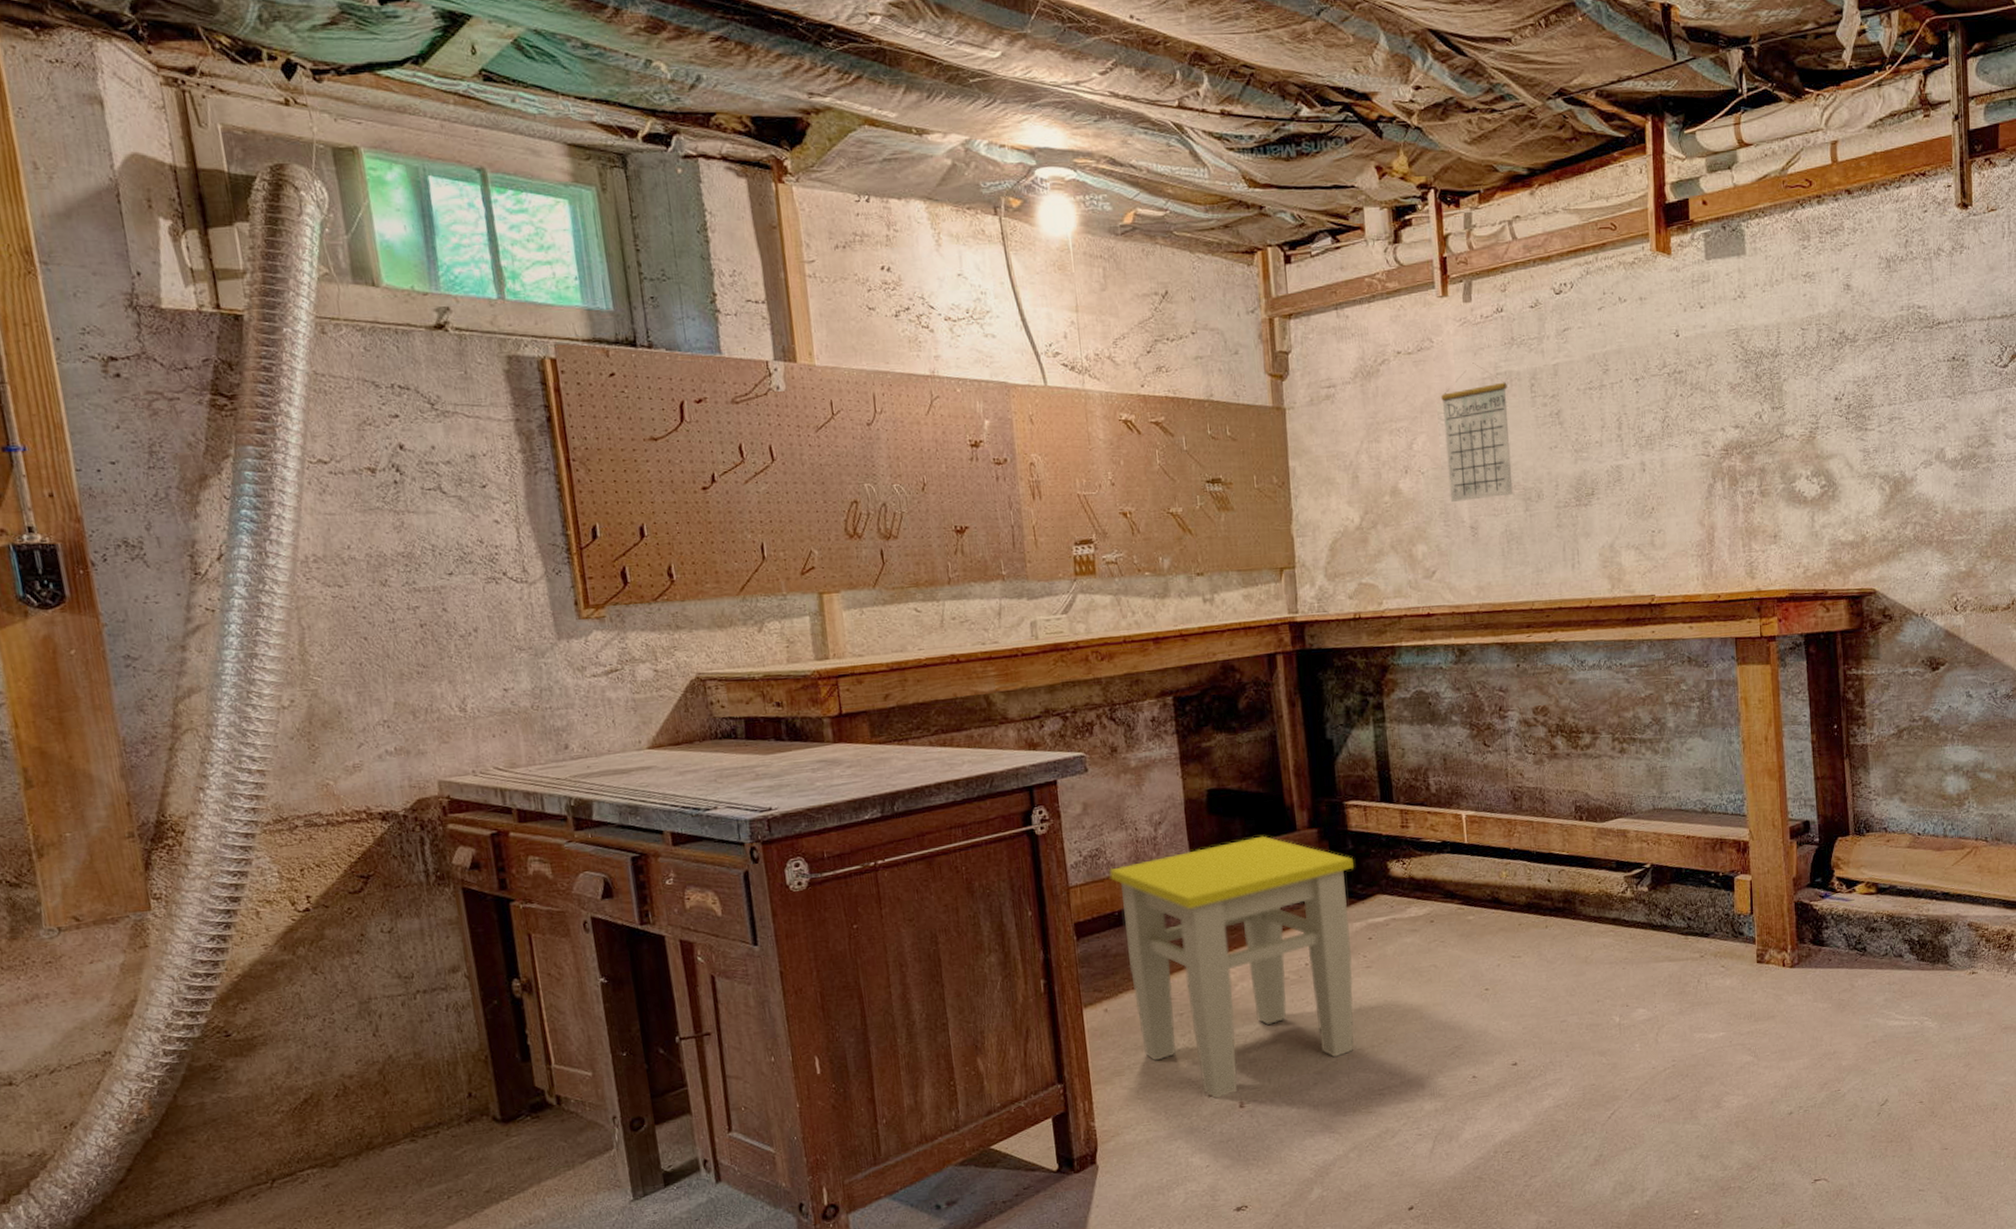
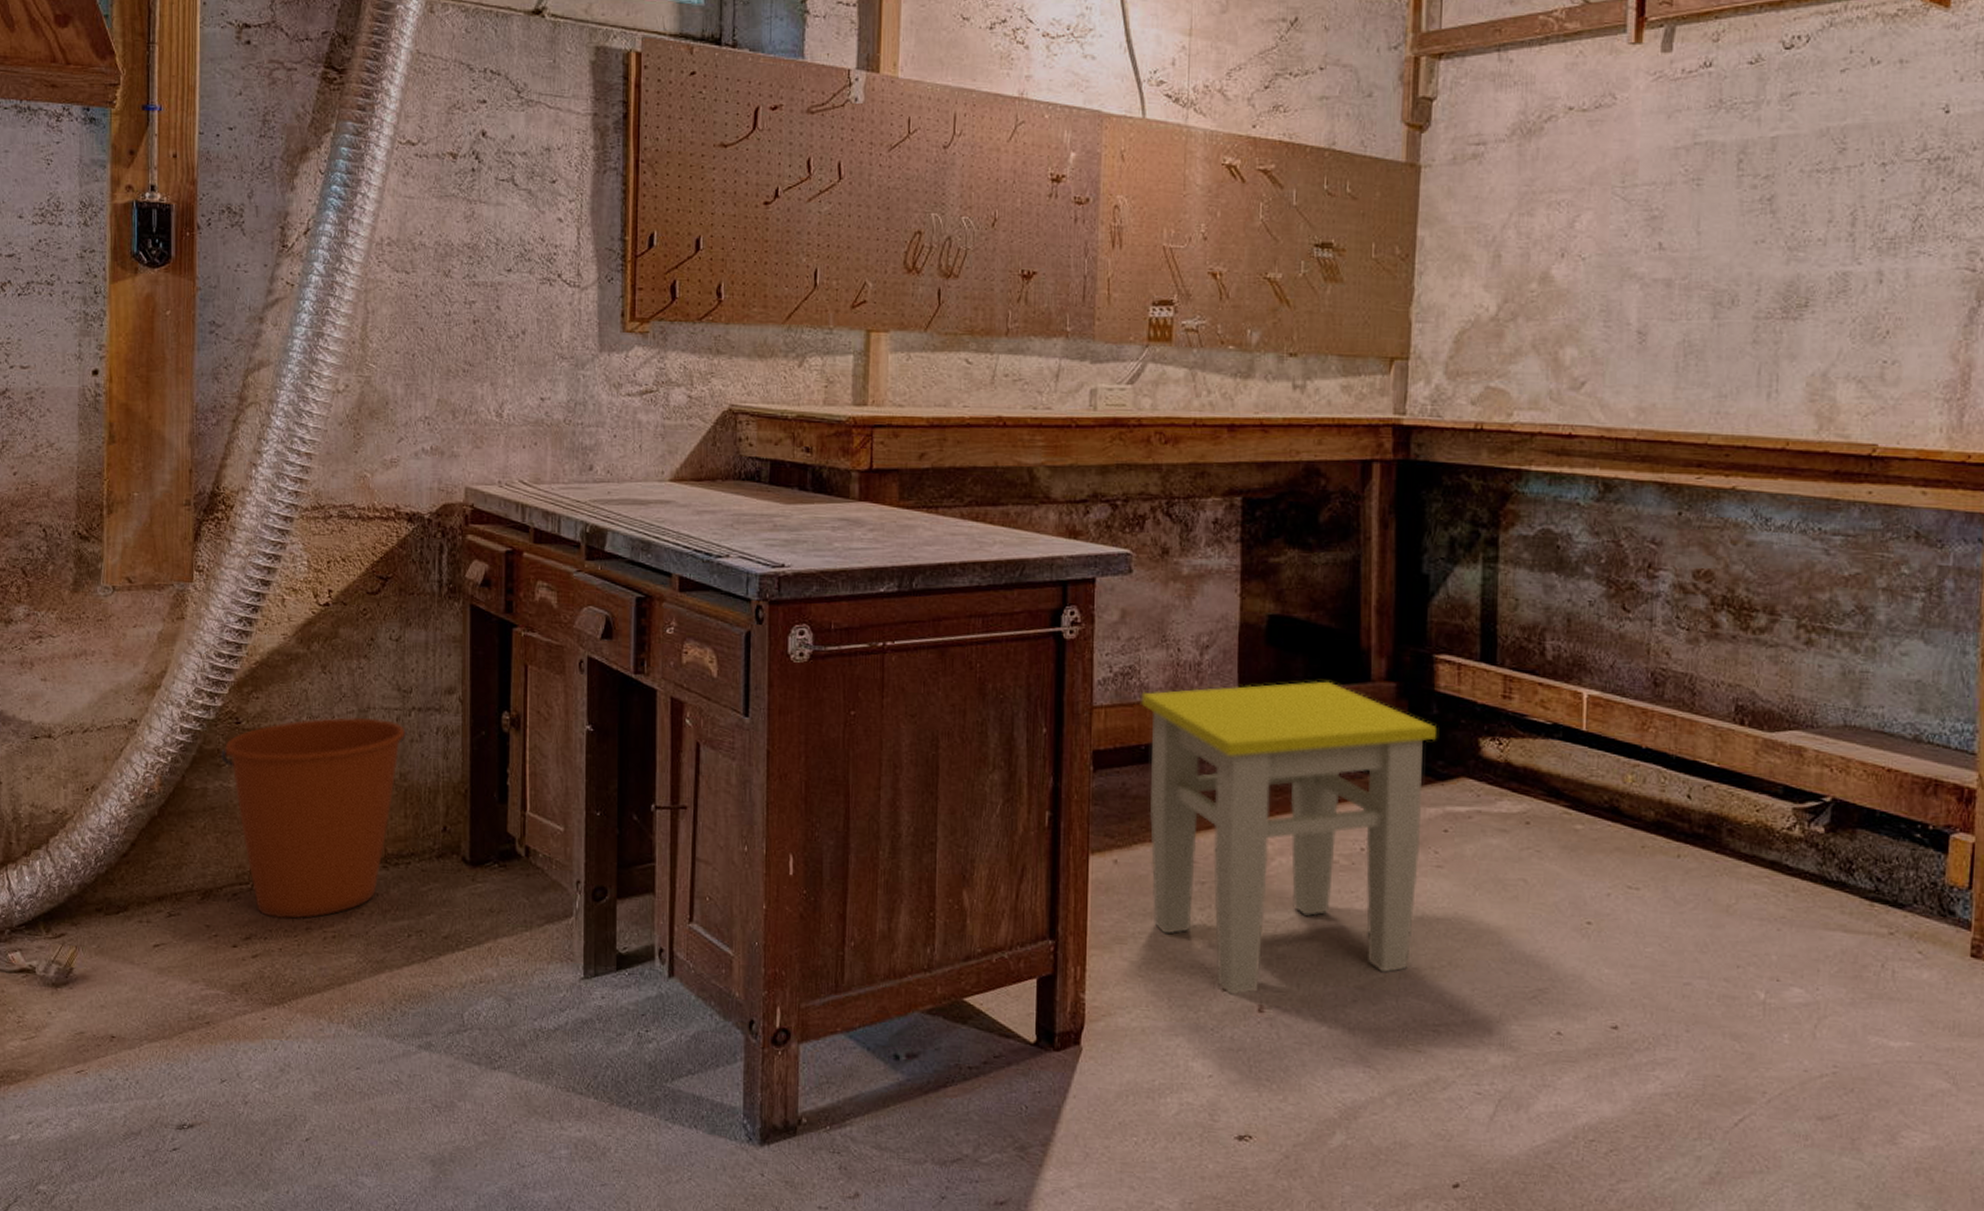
bucket: none [214,1007,416,1209] -> present [221,717,407,919]
calendar: present [1441,363,1513,502] -> none [1615,127,1707,298]

